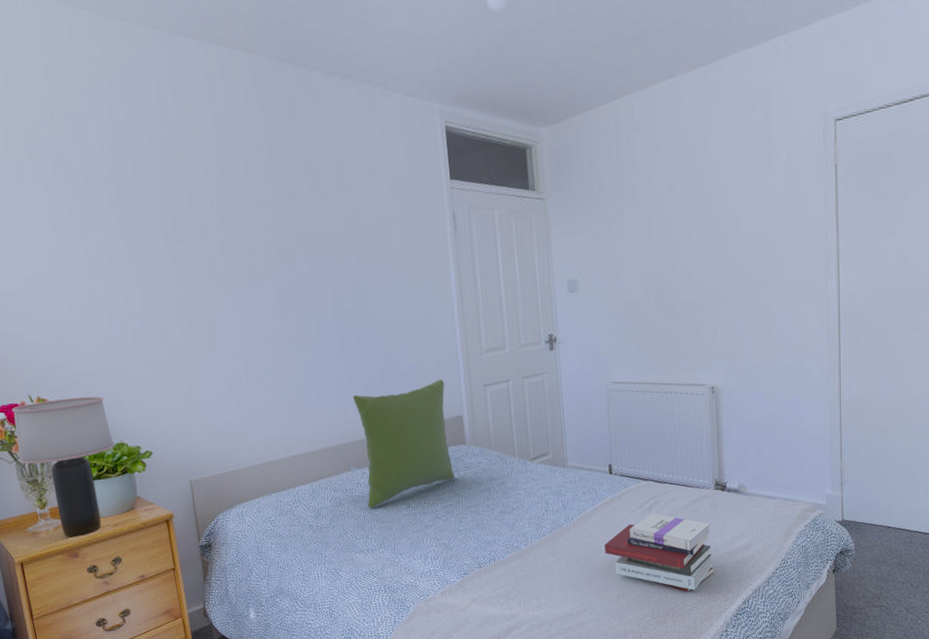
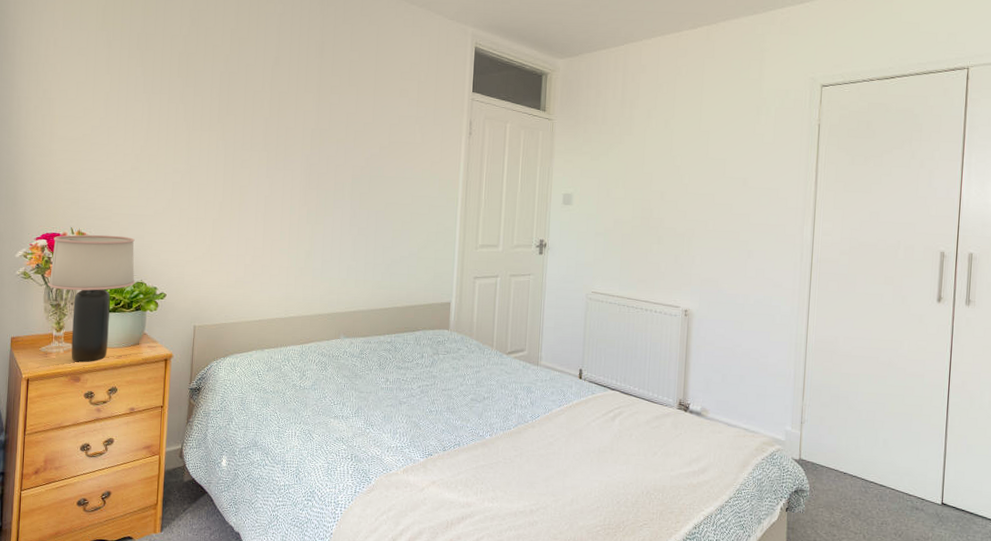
pillow: present [353,379,455,509] -> none [350,266,439,377]
books: present [605,513,714,592] -> none [565,423,670,508]

